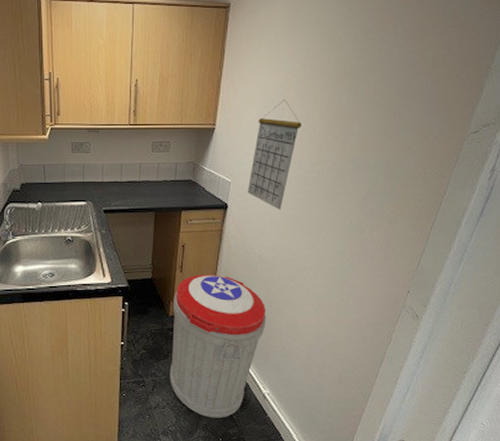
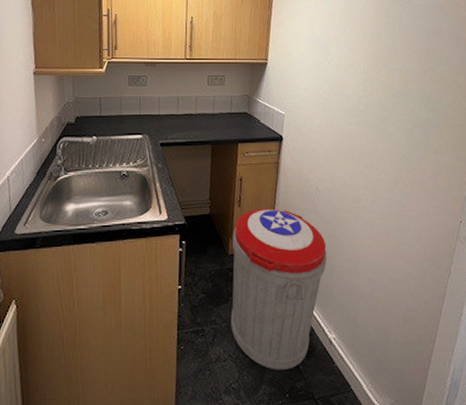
calendar: present [247,99,302,210] -> none [300,37,348,141]

